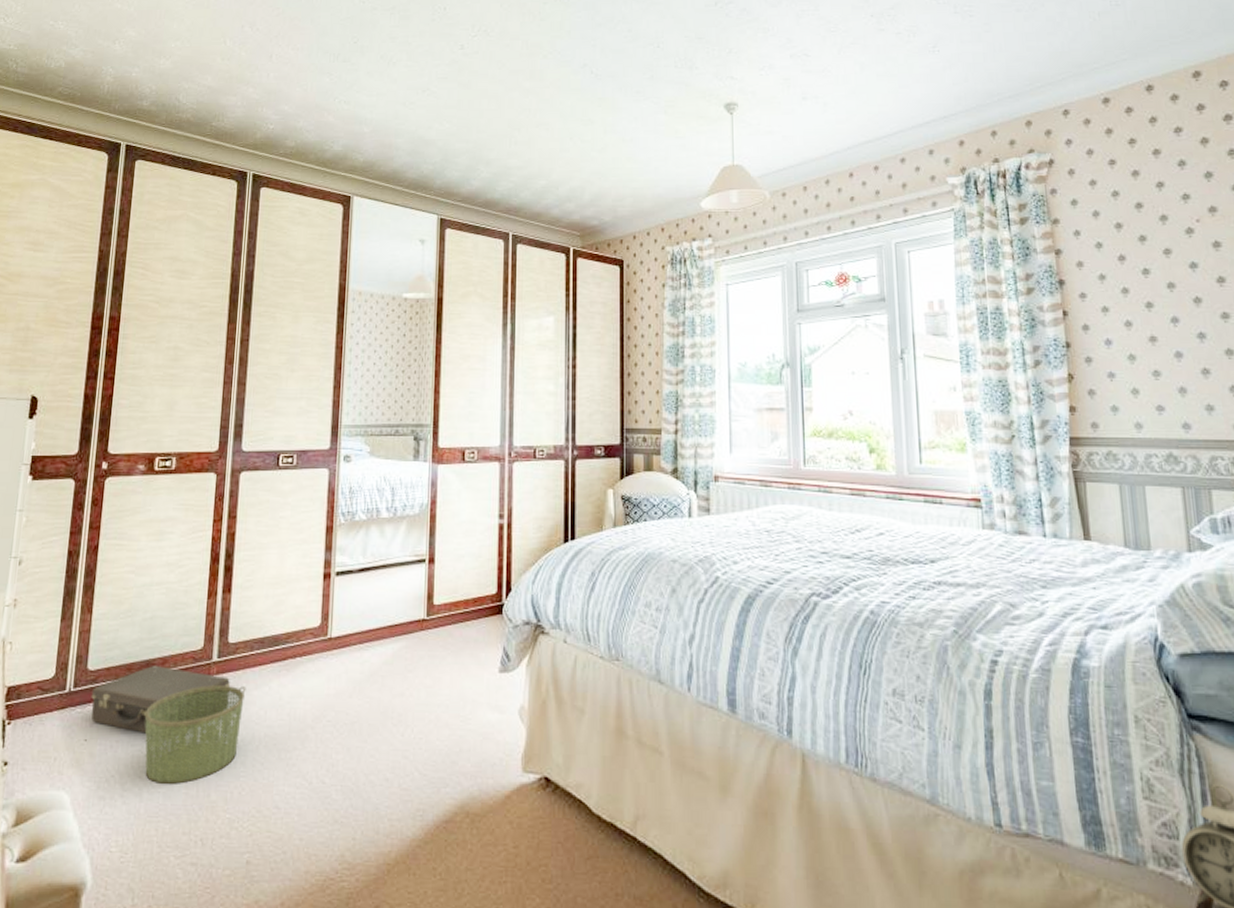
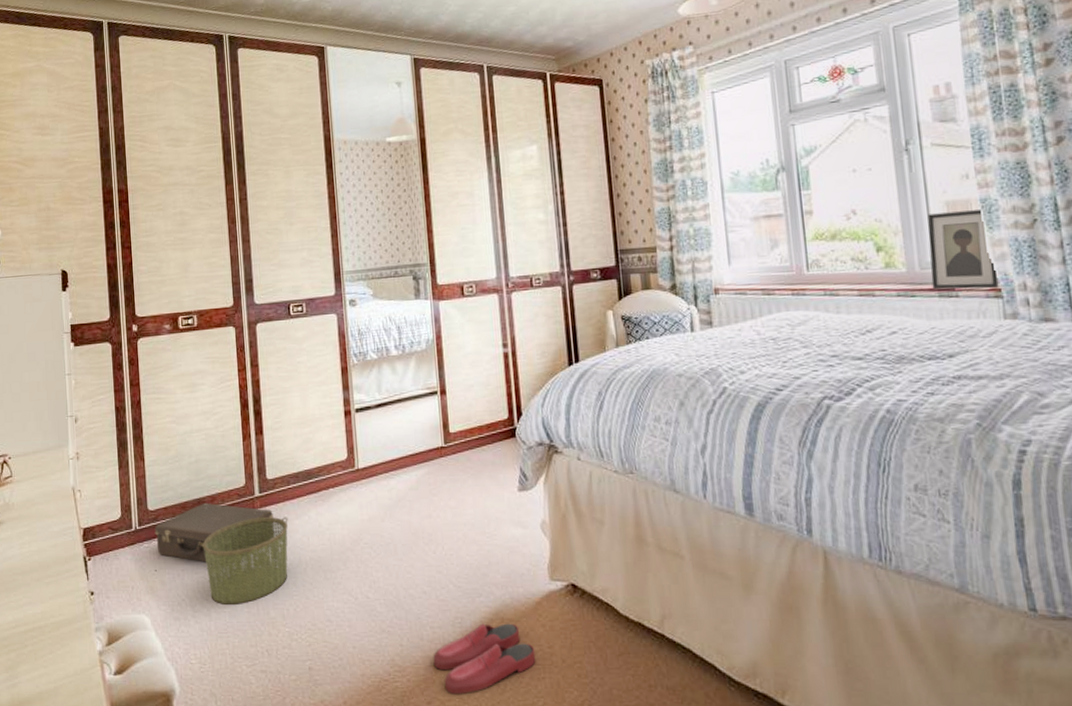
slippers: none [387,817,499,899] -> present [433,623,536,695]
picture frame: none [917,421,979,499] -> present [927,210,999,290]

